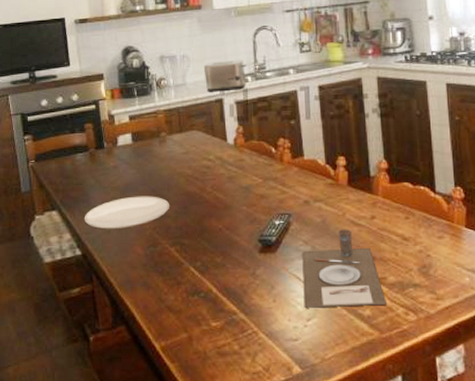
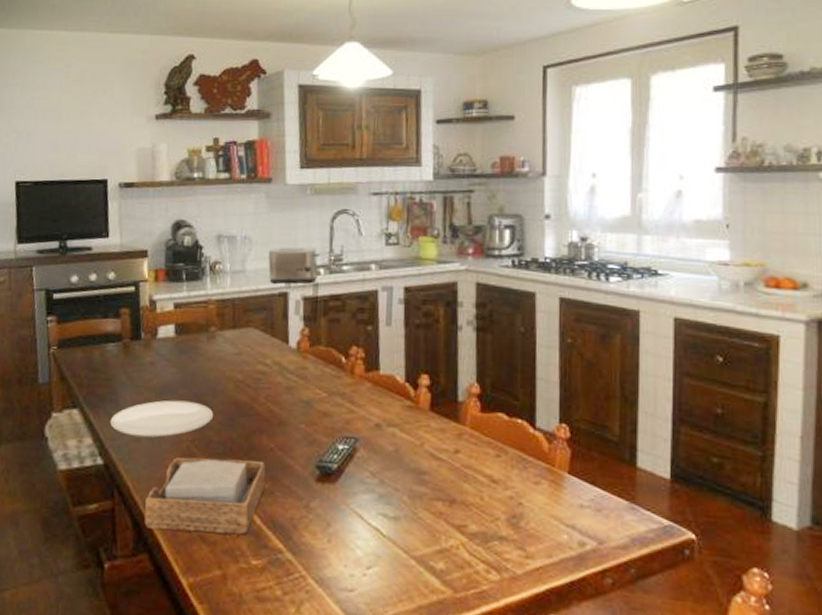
napkin holder: none [118,240,218,305] -> present [144,457,266,535]
place setting: present [302,229,386,308] -> none [364,462,464,559]

